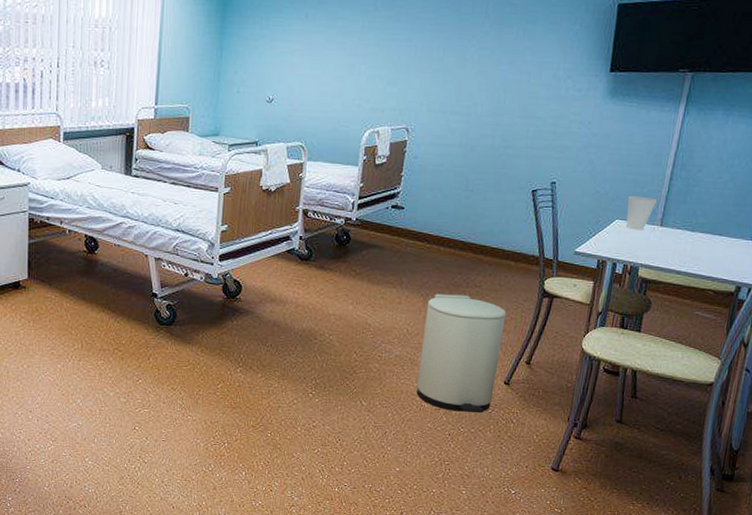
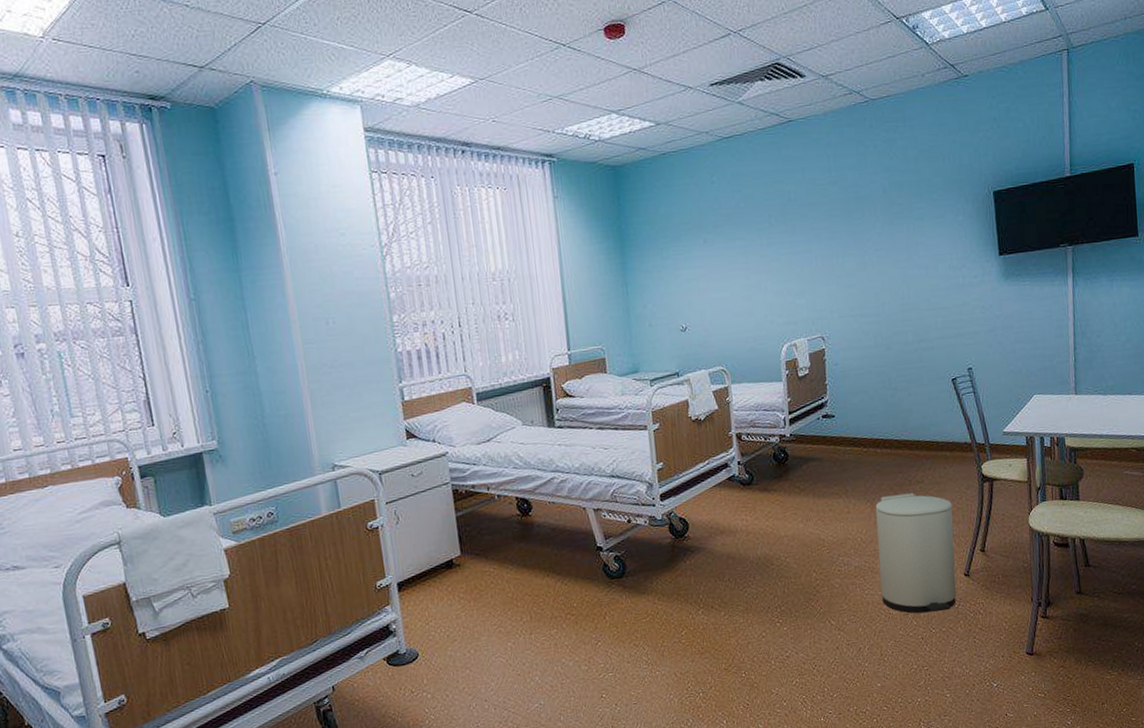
cup: present [626,195,658,231] -> none [1041,368,1068,402]

